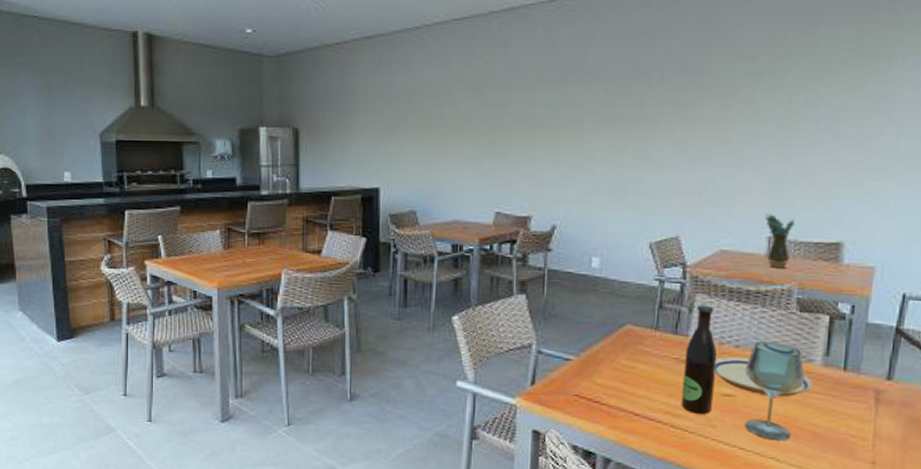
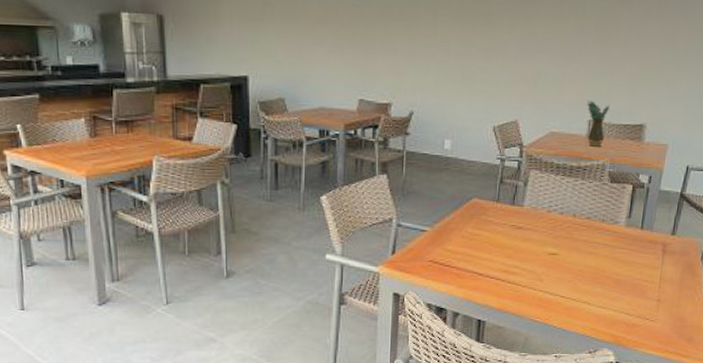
bottle: present [681,305,718,414] -> none [516,179,546,271]
plate: present [714,356,814,397] -> none [542,222,618,253]
wine glass: present [744,341,805,441] -> none [565,208,612,288]

